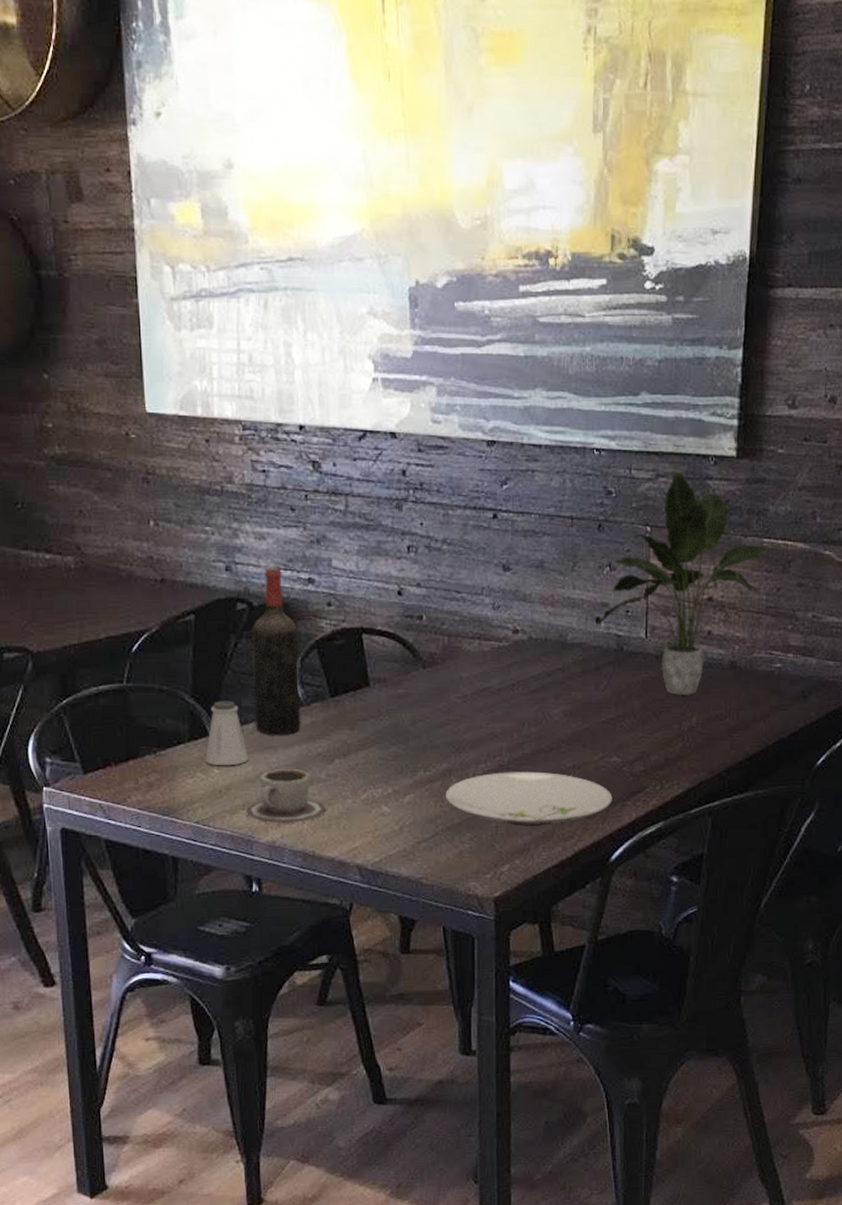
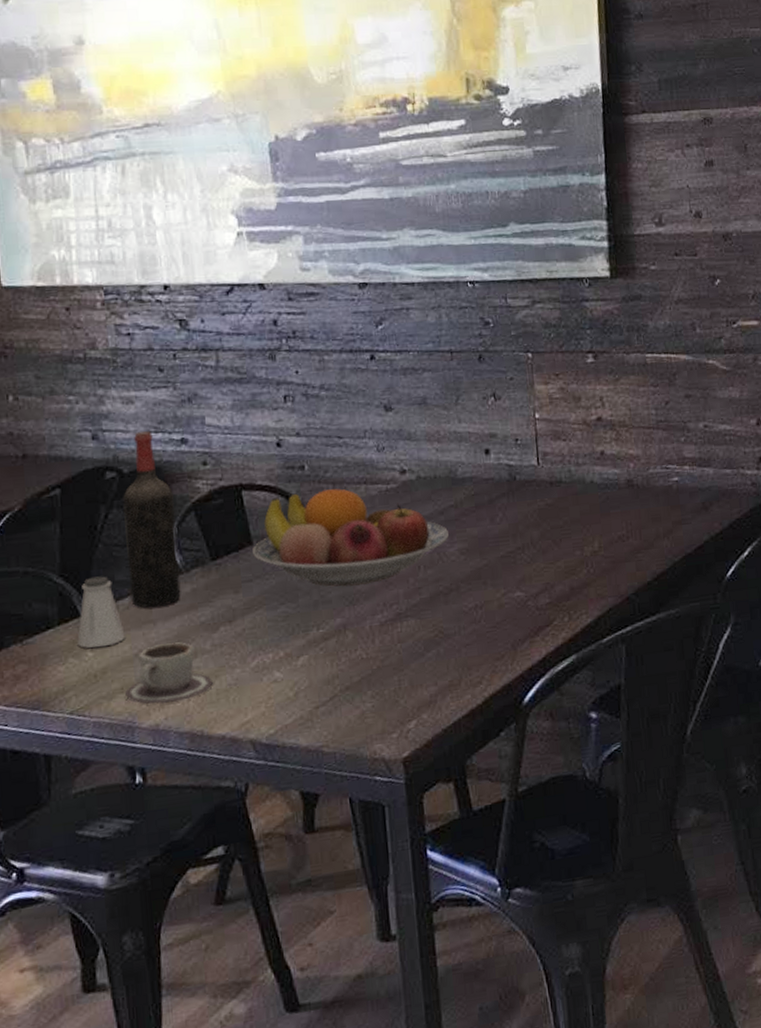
fruit bowl: none [368,641,554,735] -> present [252,488,449,587]
plate: present [444,771,613,826] -> none [341,615,520,677]
potted plant: present [597,473,769,695] -> none [486,298,653,520]

